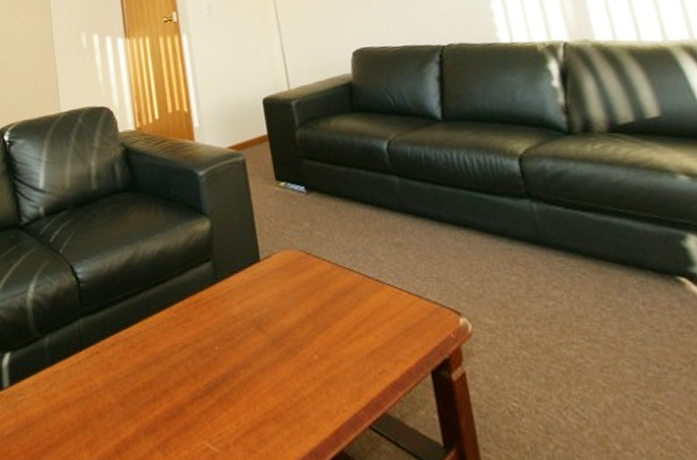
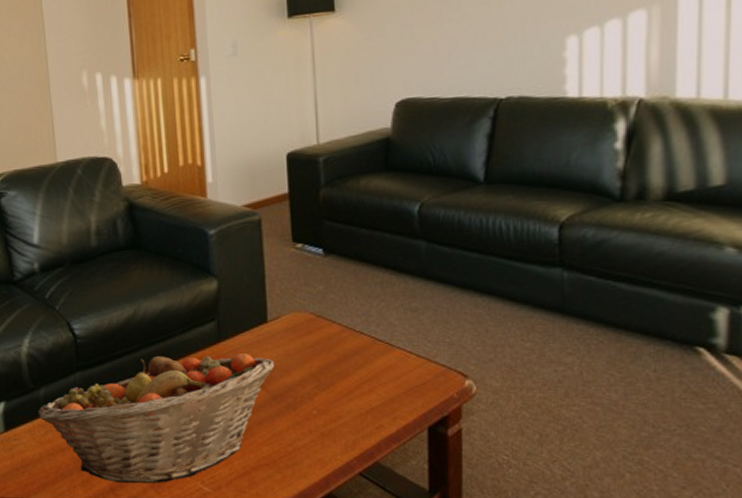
fruit basket: none [42,295,272,444] -> present [38,354,275,484]

